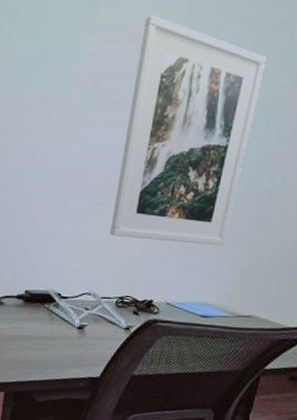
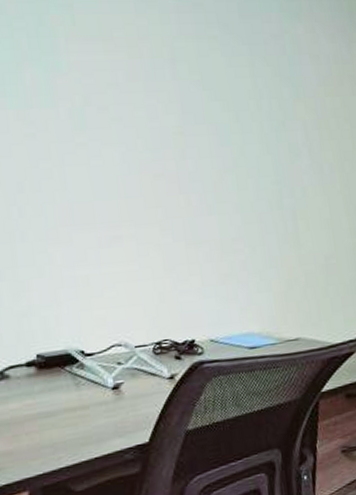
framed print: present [110,15,267,246] -> none [131,24,265,273]

